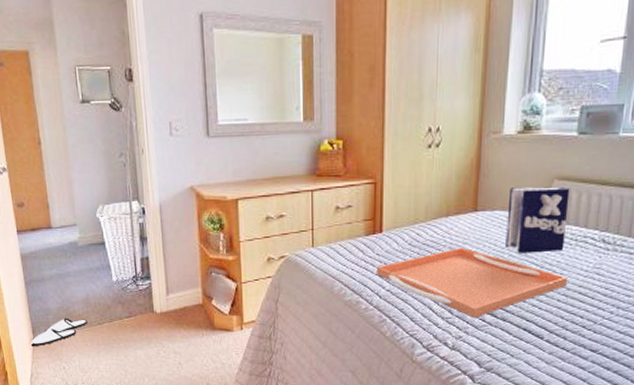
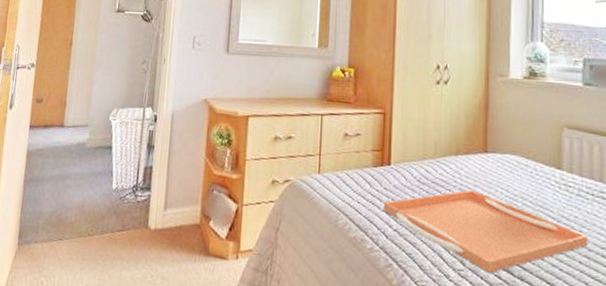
slippers: present [29,318,87,346] -> none [12,224,78,254]
book: present [506,186,570,253] -> none [518,132,581,205]

